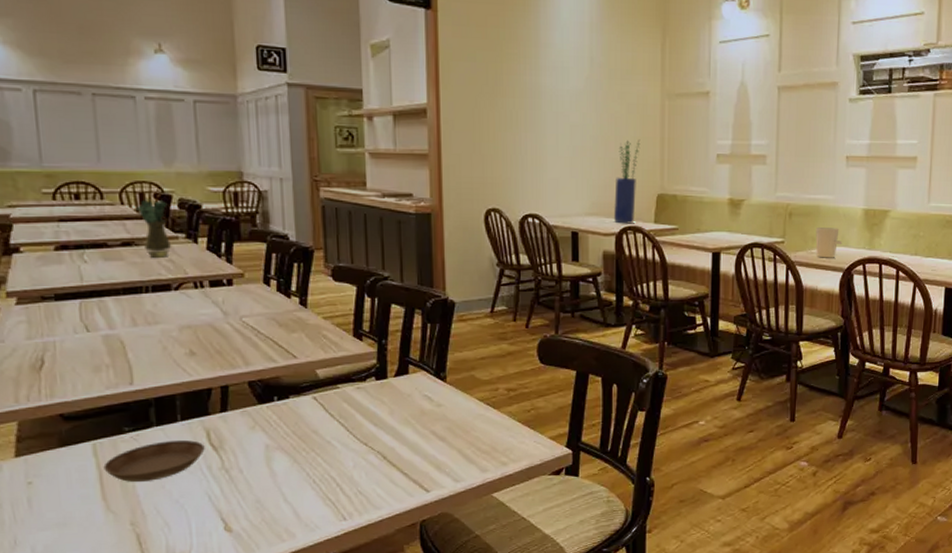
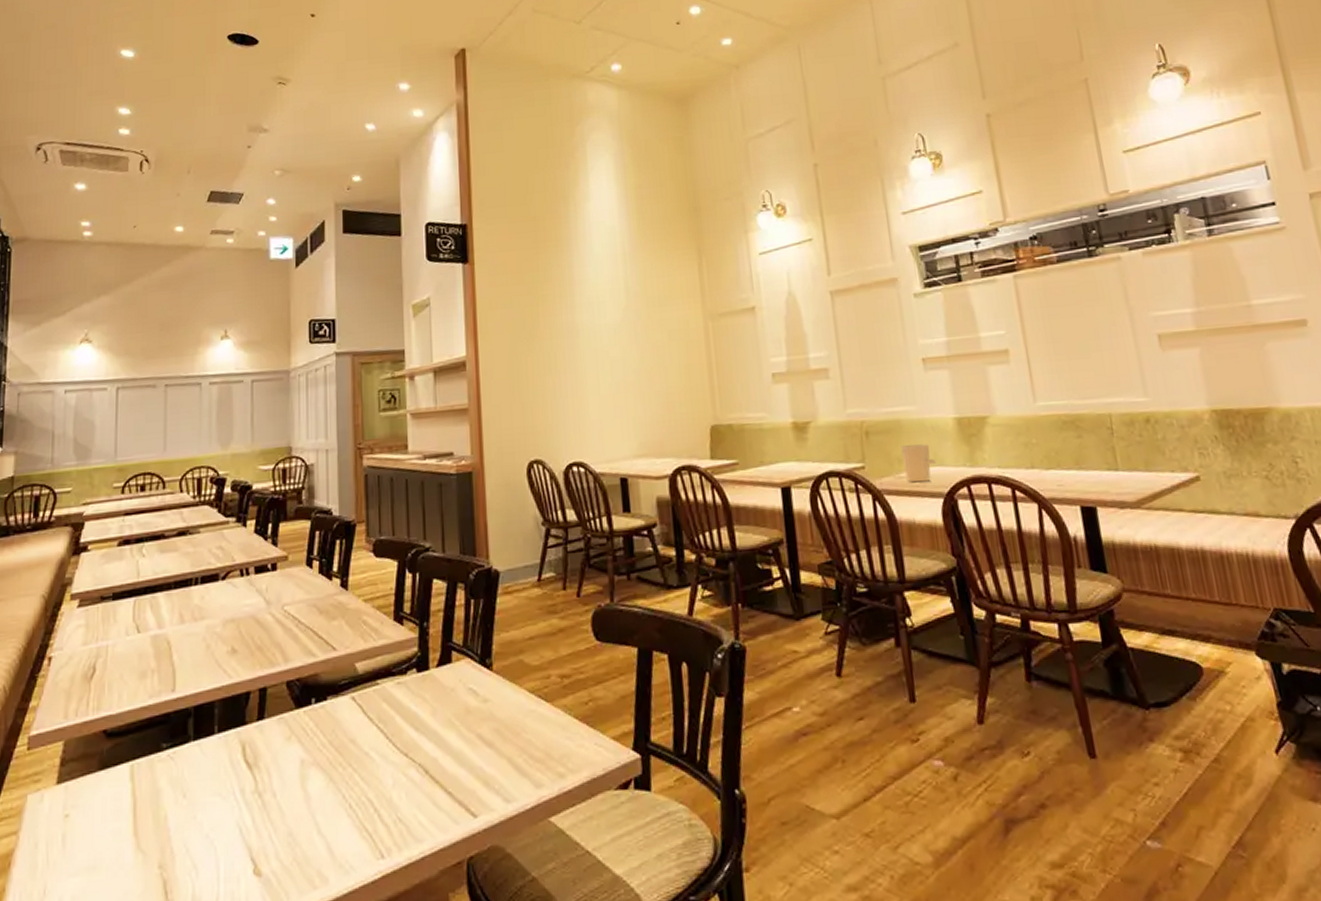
saucer: present [103,439,205,483] -> none [138,756,239,813]
vase: present [135,197,171,258] -> none [192,483,221,546]
vase: present [614,139,641,224] -> none [663,367,688,464]

